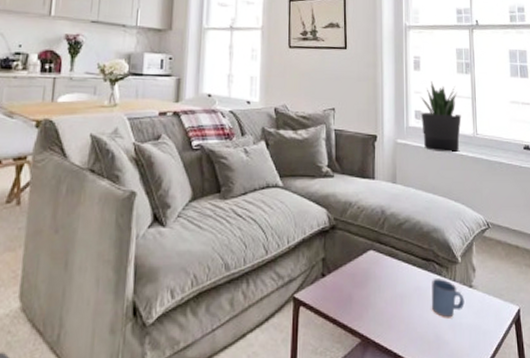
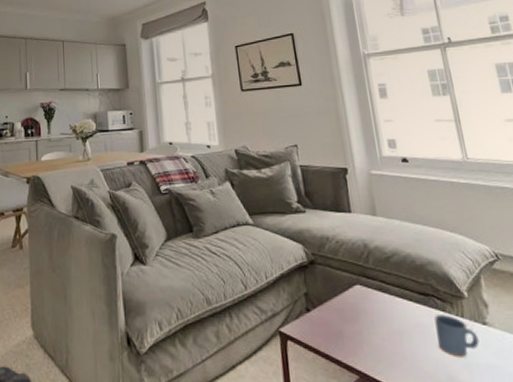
planter: present [420,81,462,153] -> none [391,107,447,181]

